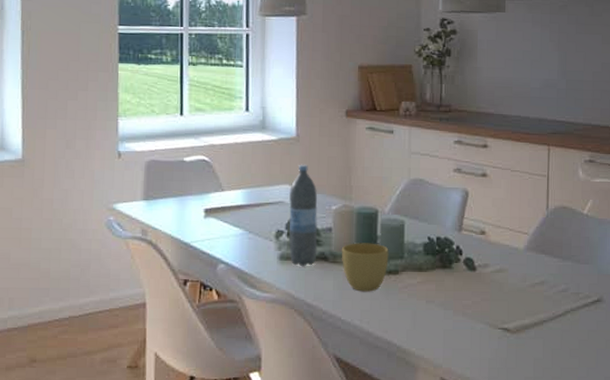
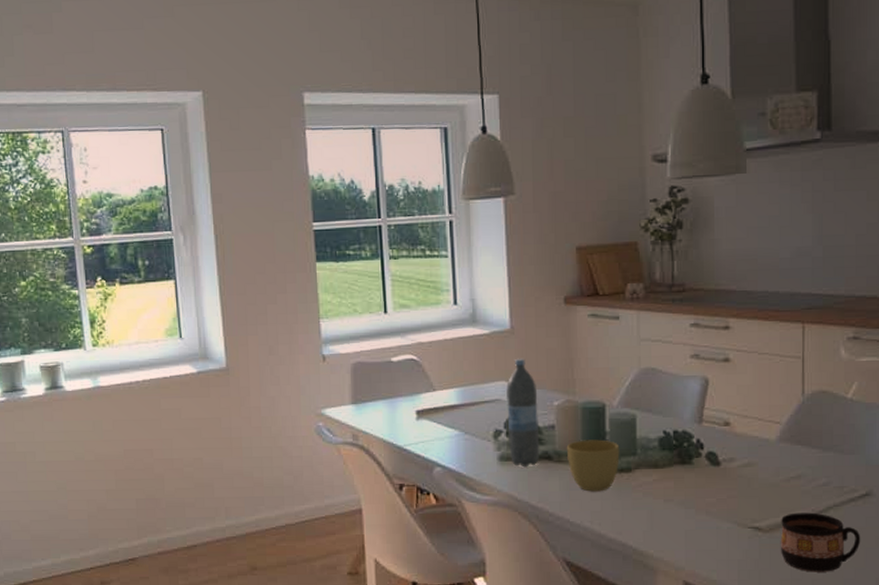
cup: none [526,316,593,371] -> present [781,512,861,572]

